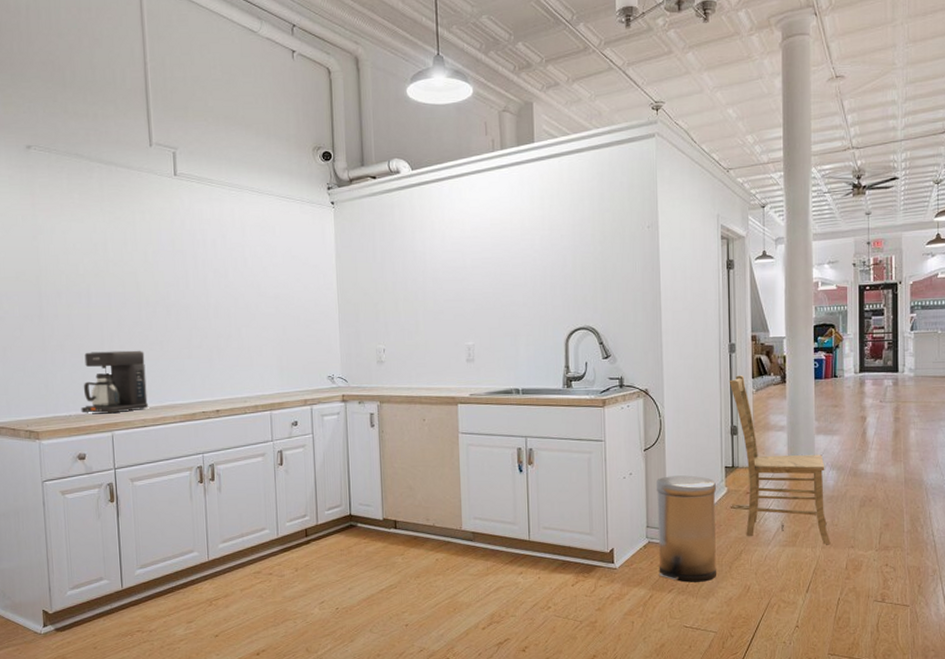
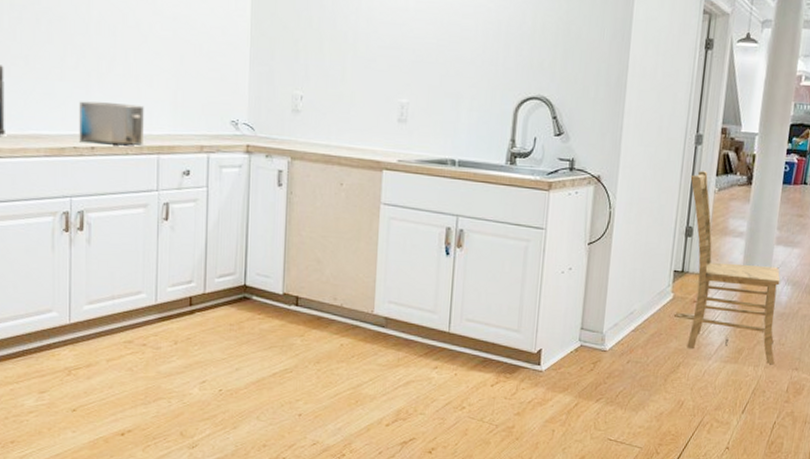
toaster: none [205,371,258,407] -> present [79,101,144,146]
pedal bin: present [655,475,716,583] -> none [588,275,662,393]

